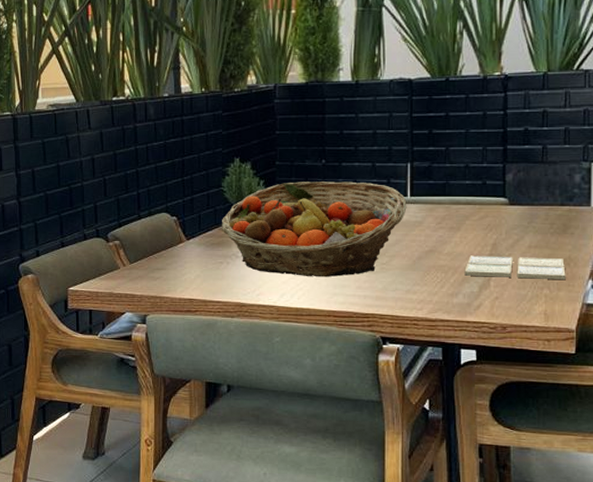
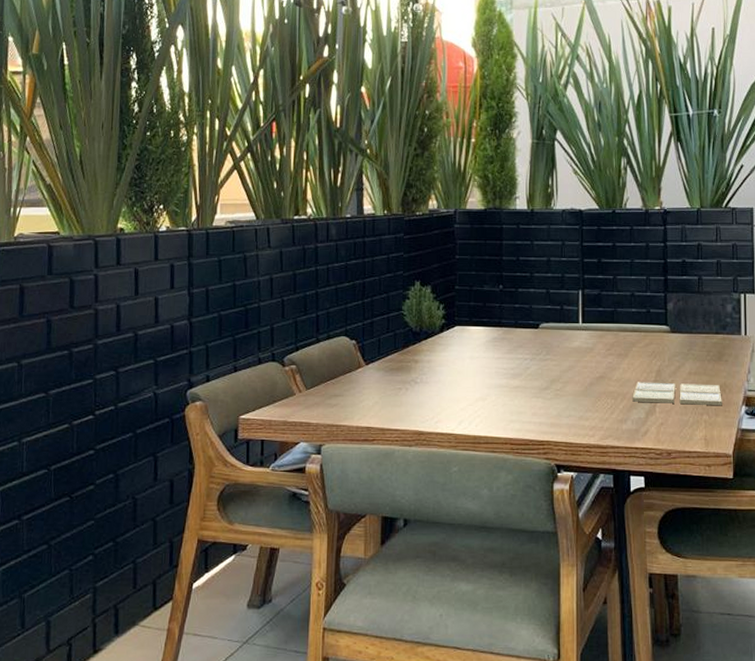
fruit basket: present [222,181,407,278] -> none [401,306,579,404]

